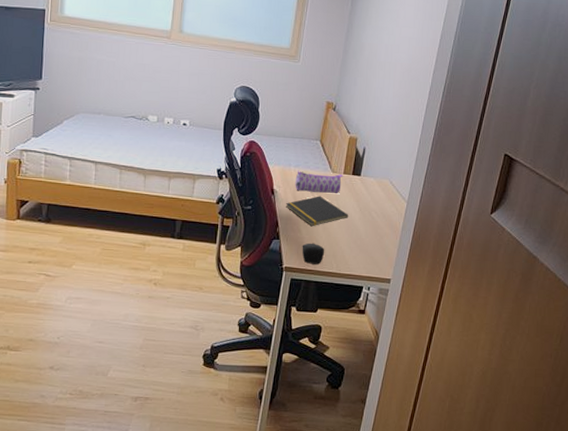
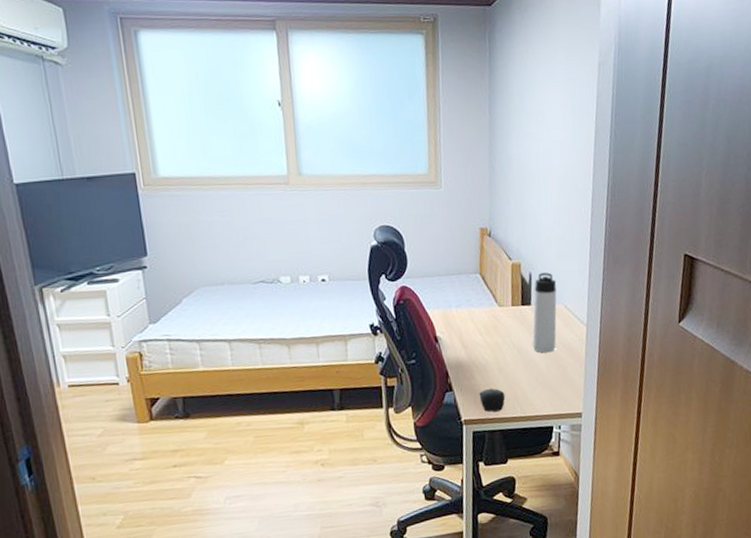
notepad: present [286,196,349,227] -> none [453,335,525,371]
pencil case: present [295,170,343,194] -> none [459,307,512,334]
thermos bottle: none [357,149,387,221] -> present [532,272,557,353]

